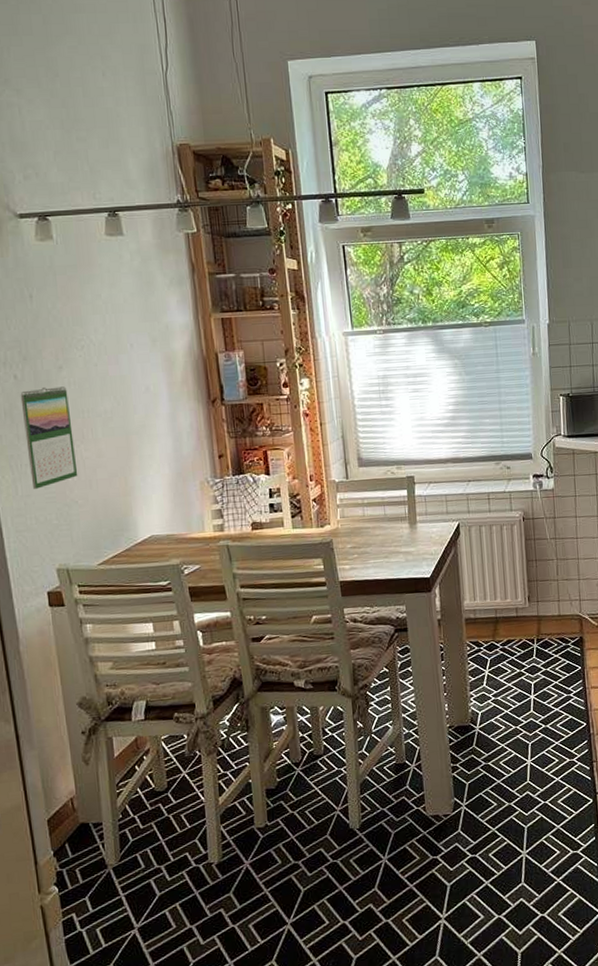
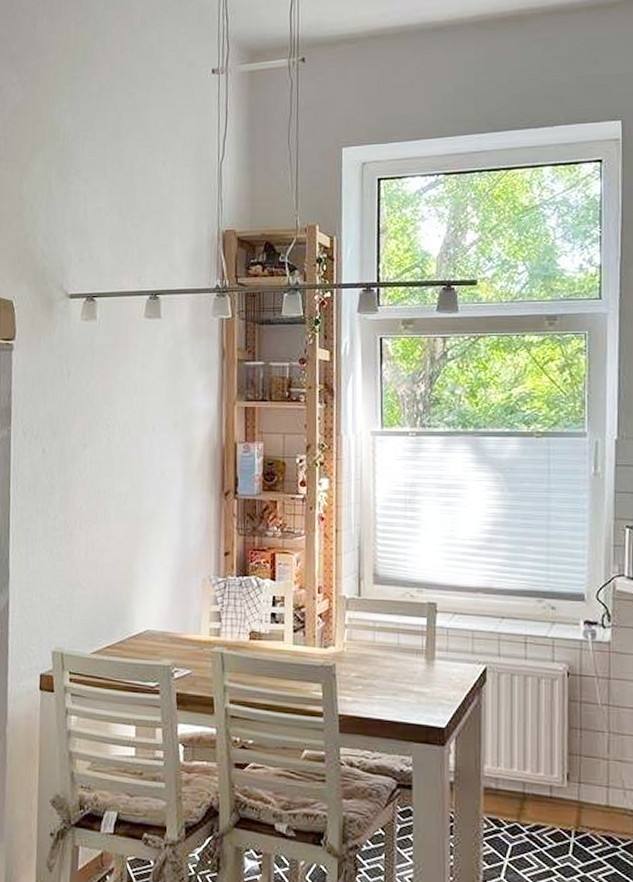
calendar: present [20,386,78,489] -> none [42,463,88,565]

